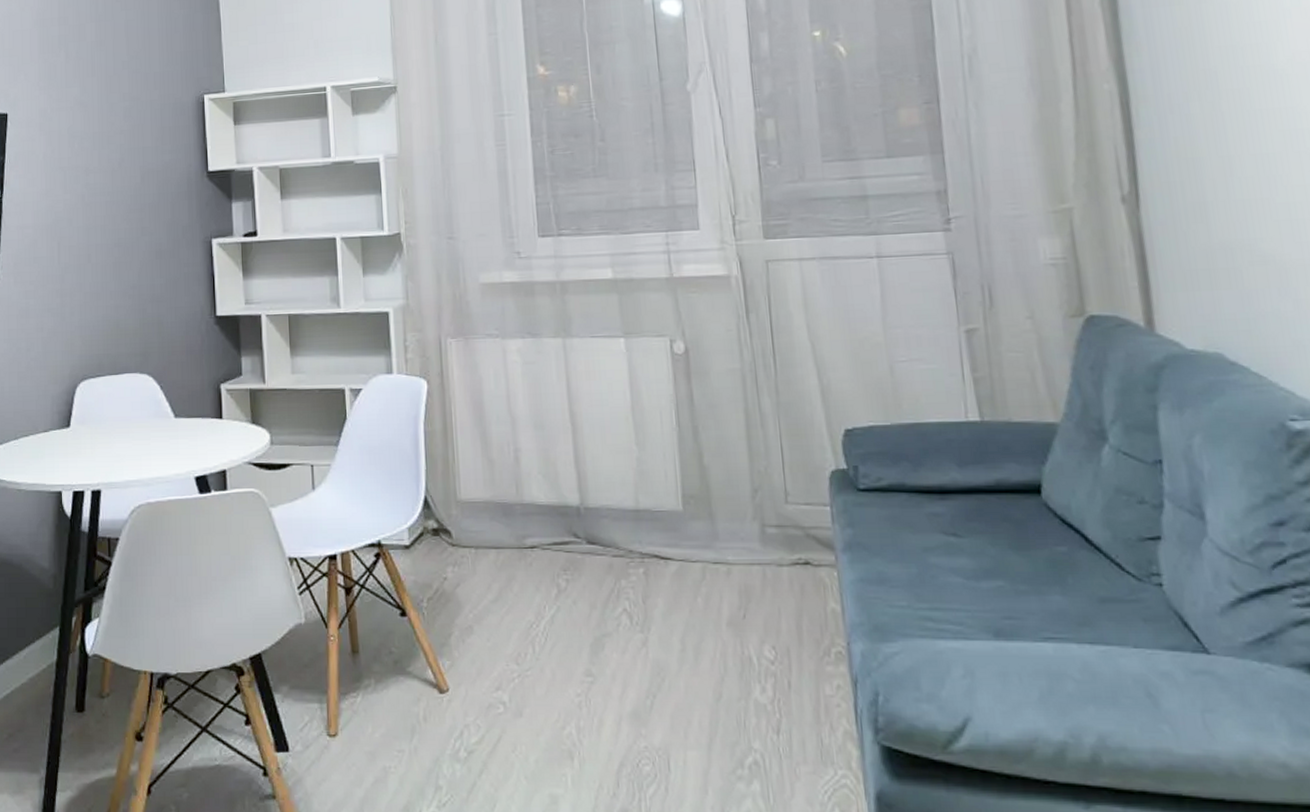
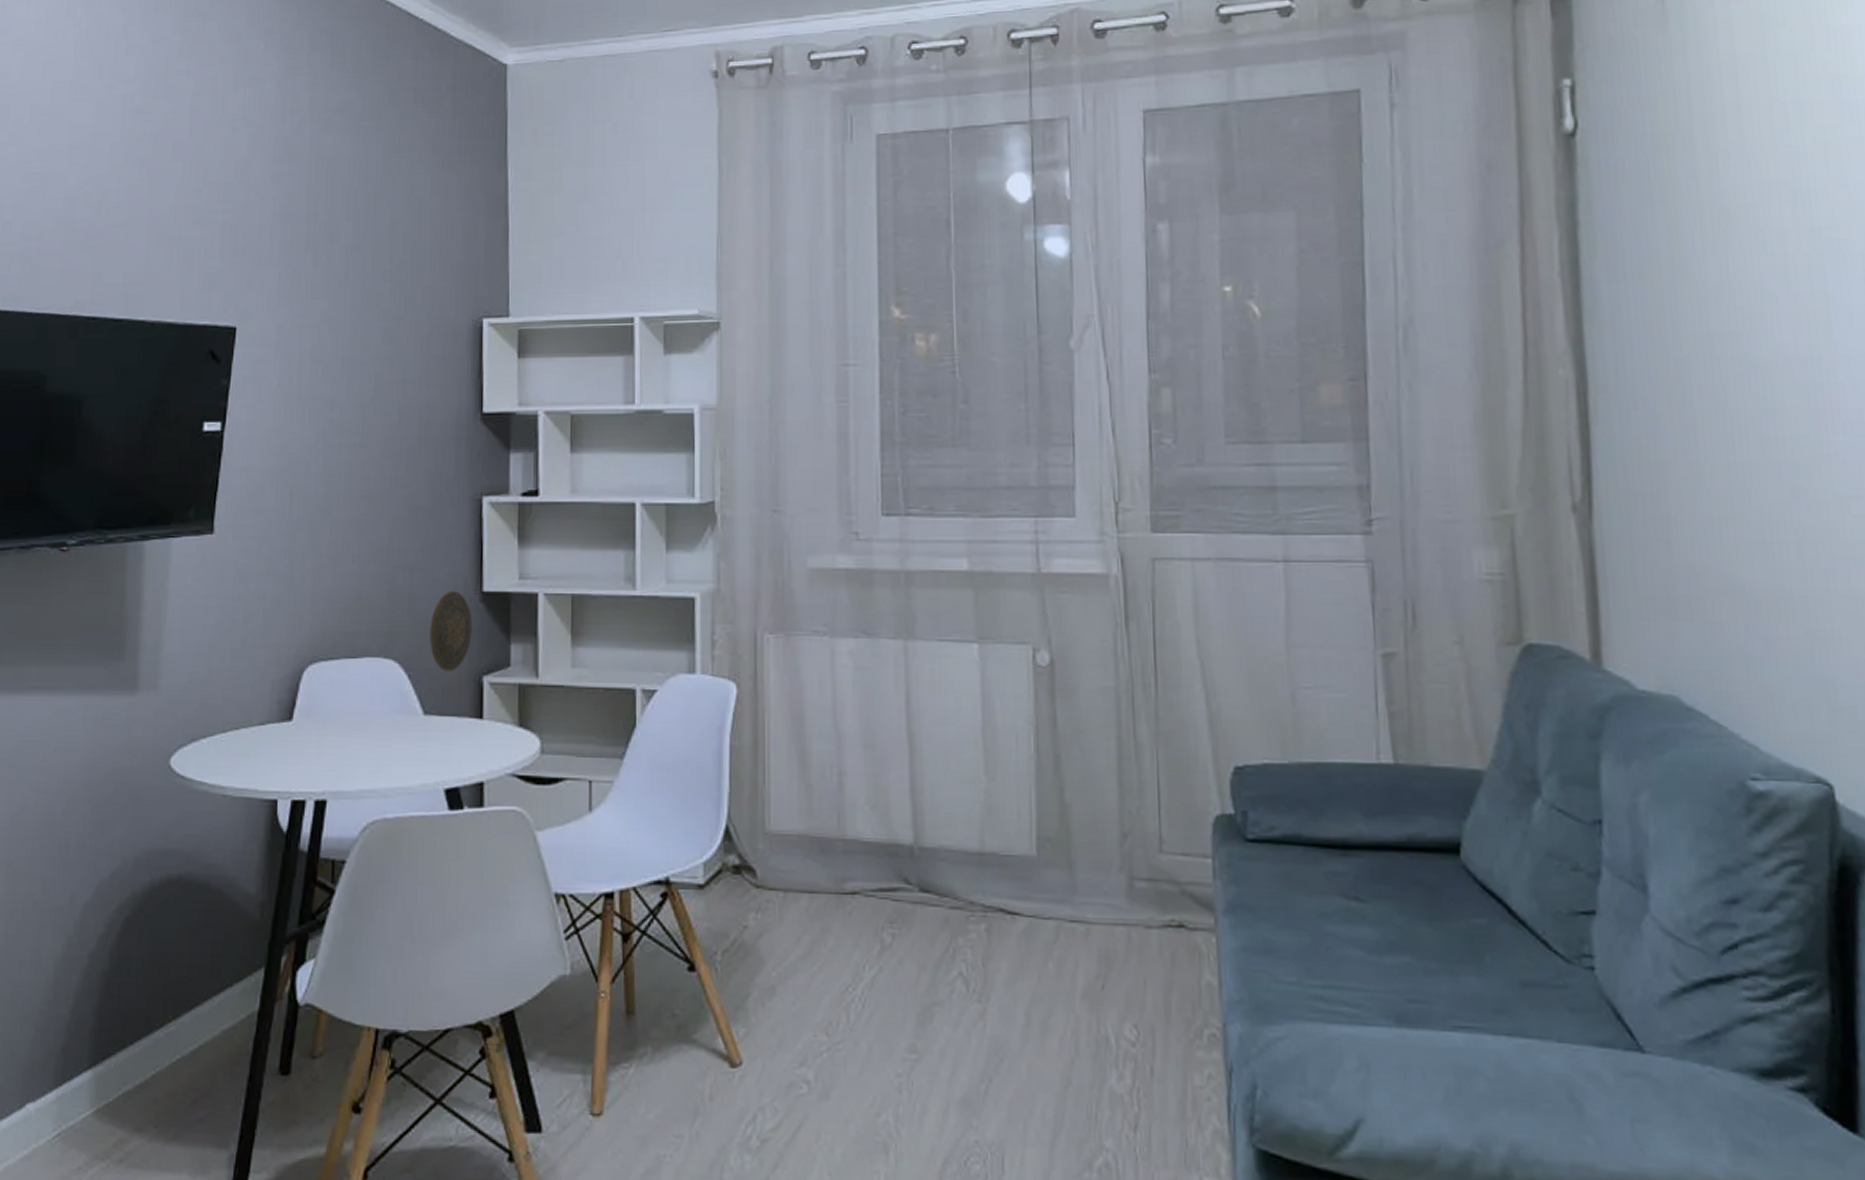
decorative plate: none [176,316,210,382] -> present [430,590,472,672]

